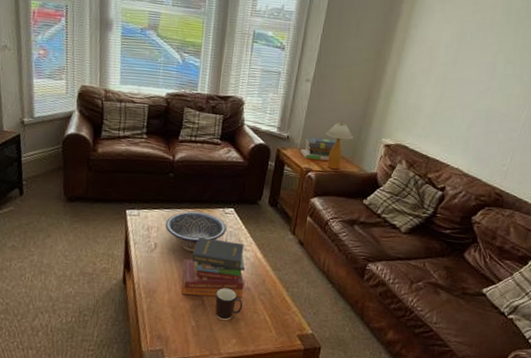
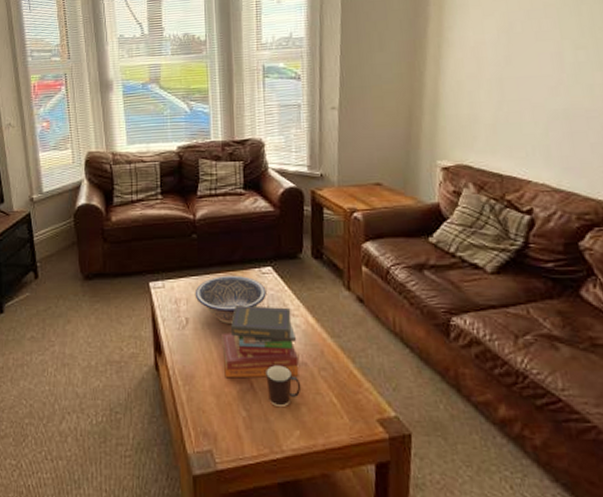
books: present [300,137,337,161] -> none [339,170,381,197]
table lamp: present [325,120,353,170] -> none [365,147,400,206]

